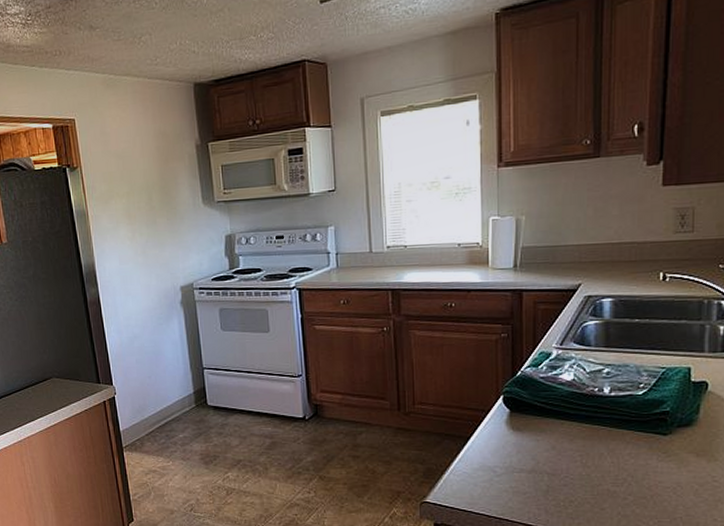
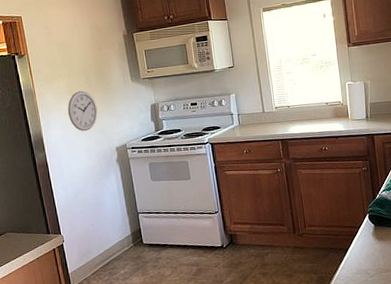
wall clock: none [125,214,161,264] -> present [67,90,98,131]

